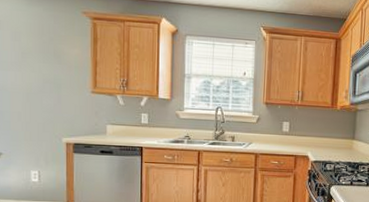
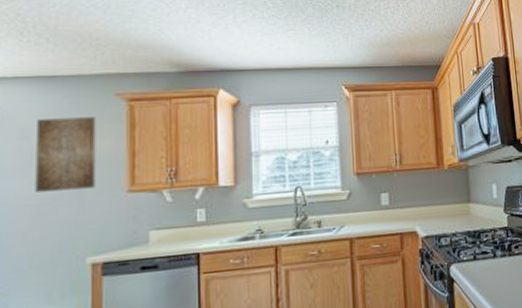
wall art: none [25,26,68,86] -> present [35,117,96,192]

